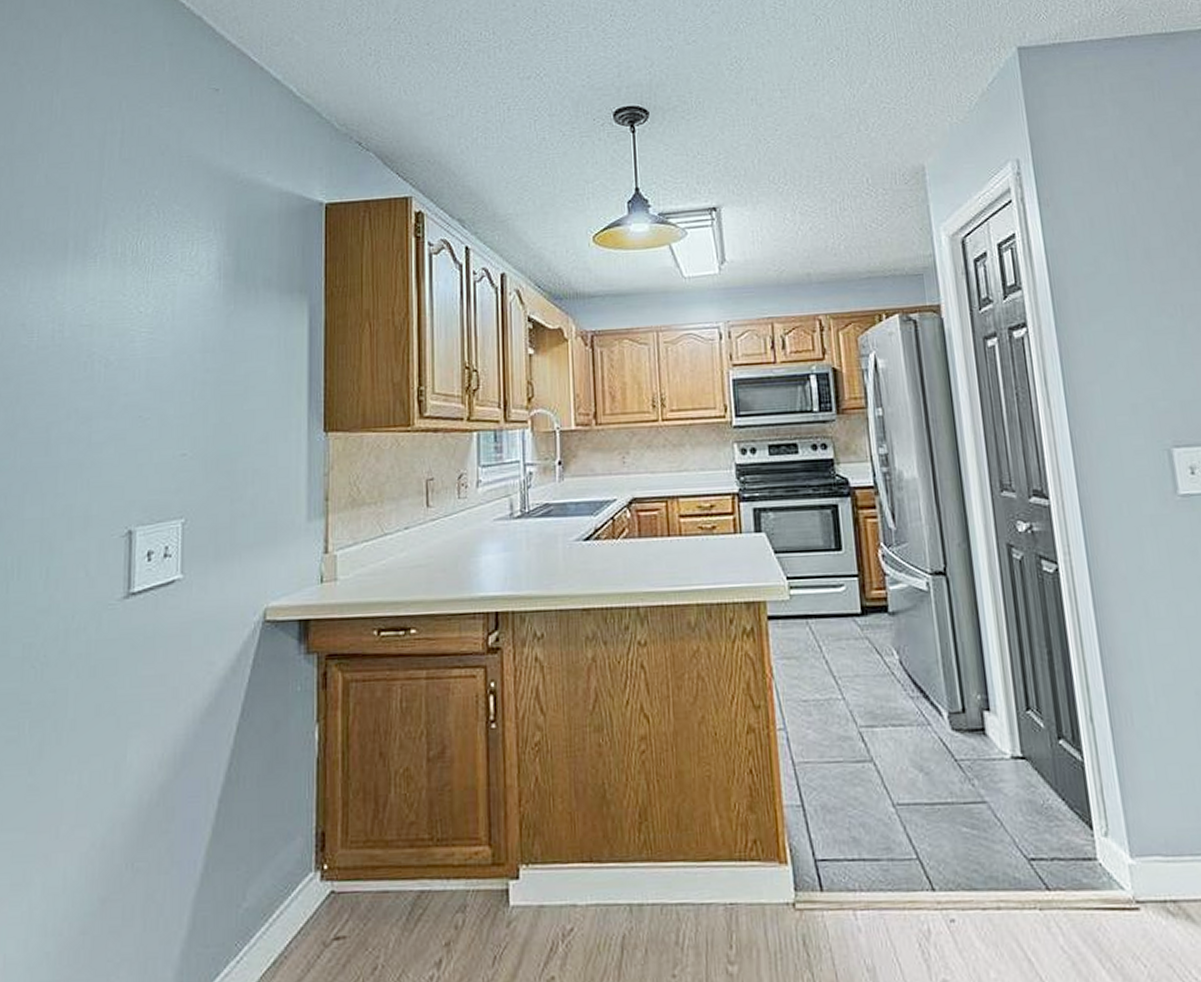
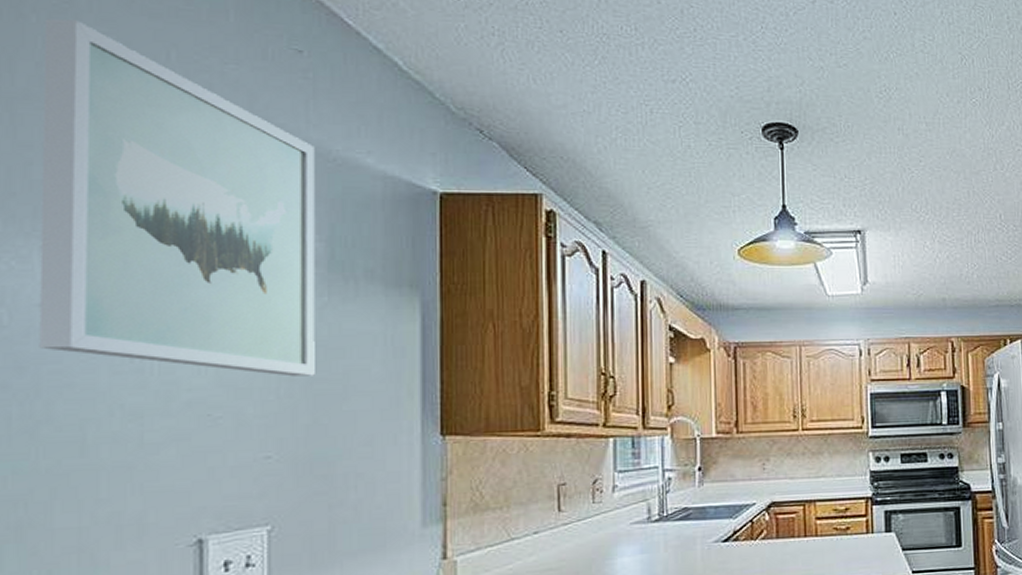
wall art: none [20,85,226,380] -> present [39,18,315,377]

